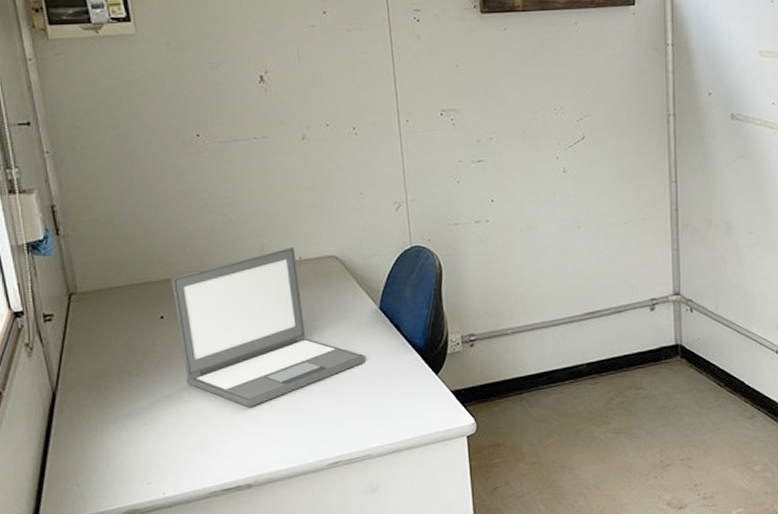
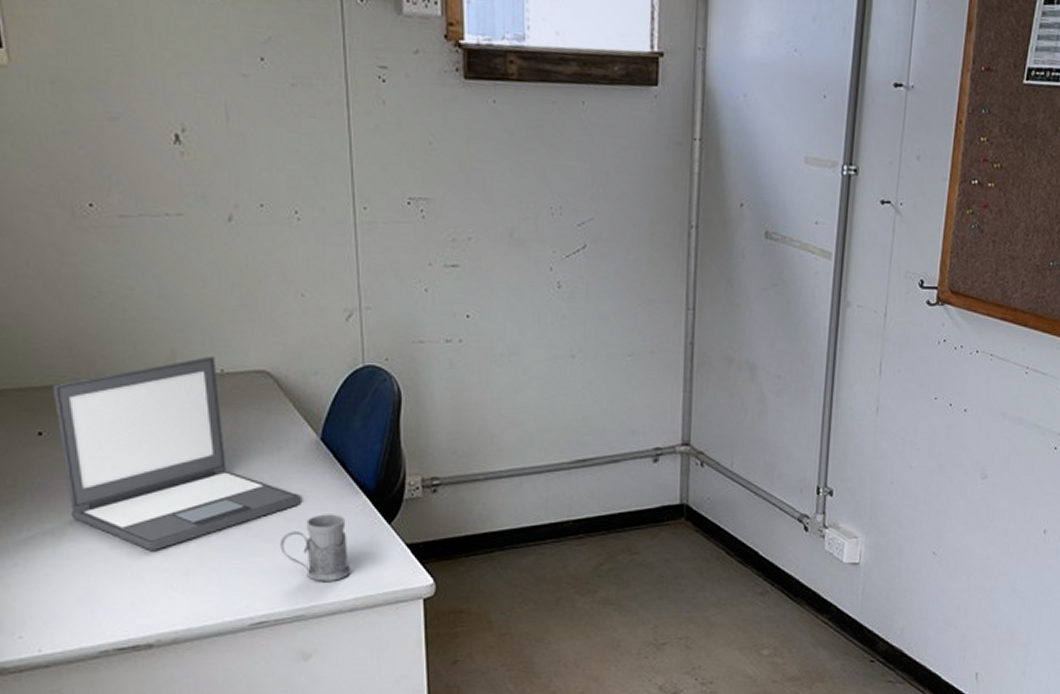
mug: none [350,369,407,426] -> present [280,514,351,583]

